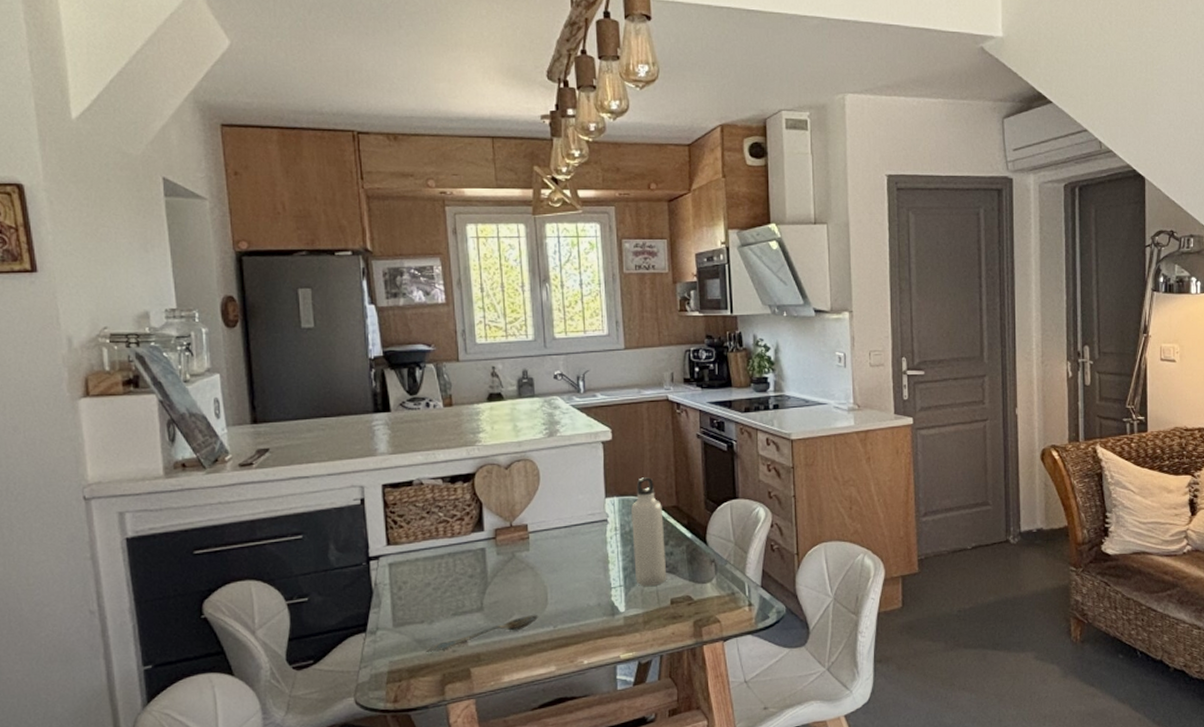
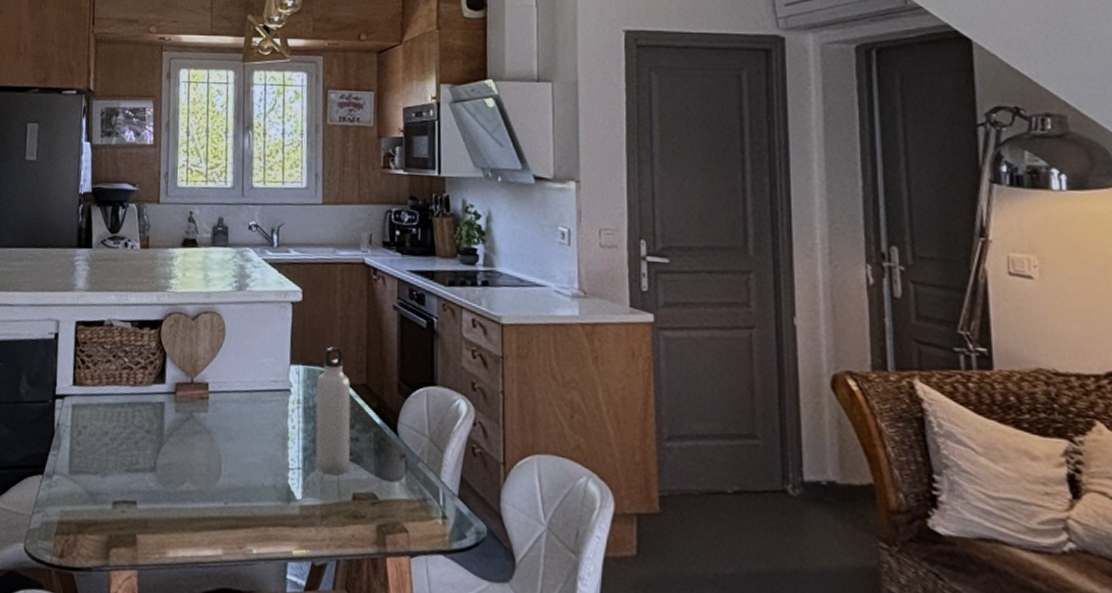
spoon: present [425,615,539,652] -> none [95,485,211,509]

